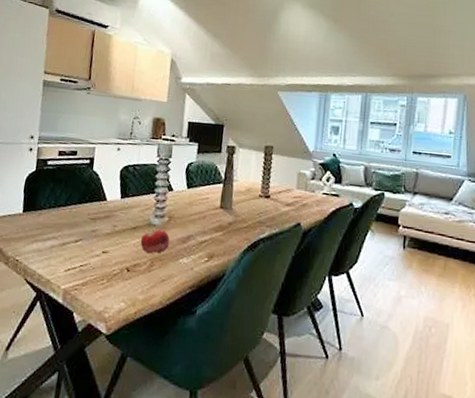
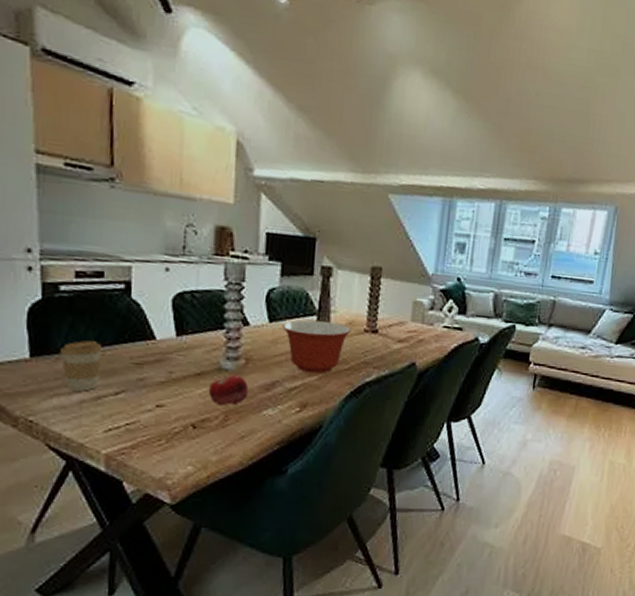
coffee cup: none [43,200,71,239] -> present [61,340,103,391]
mixing bowl: none [197,187,249,230] -> present [282,320,351,374]

